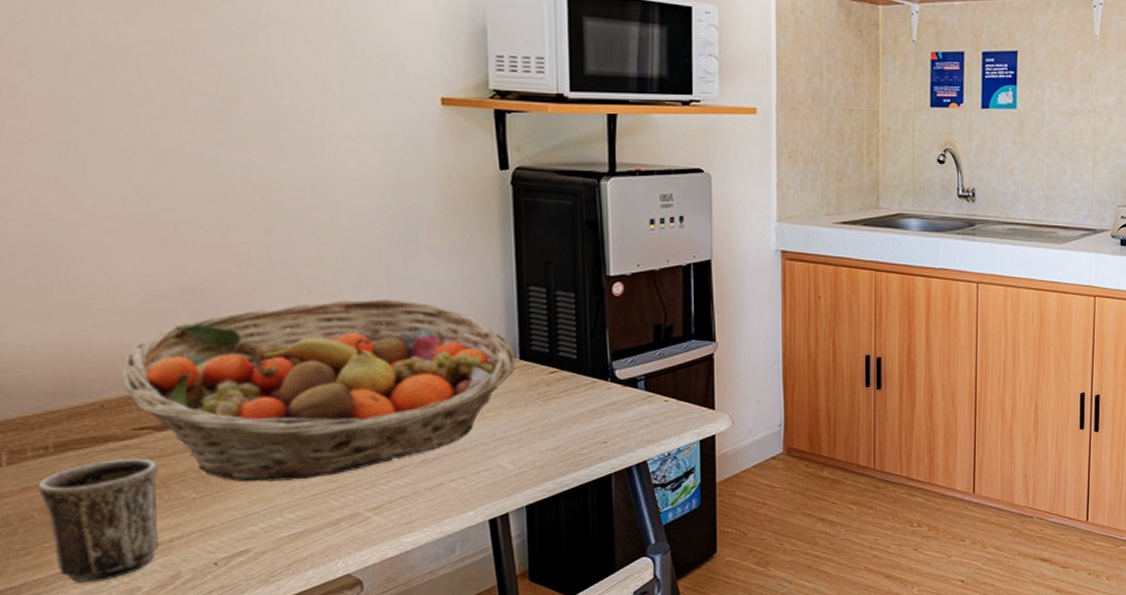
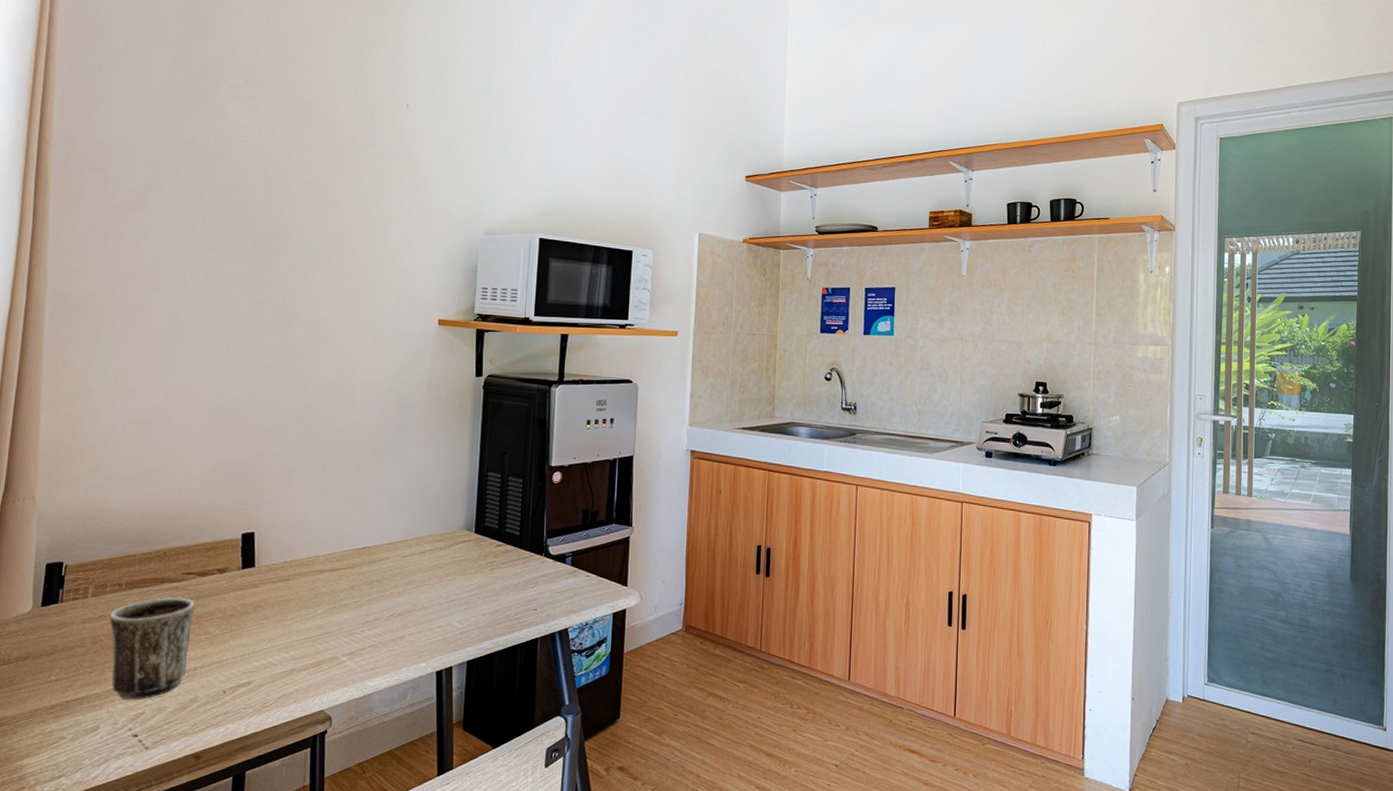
fruit basket: present [122,298,516,483] -> none [182,476,472,625]

